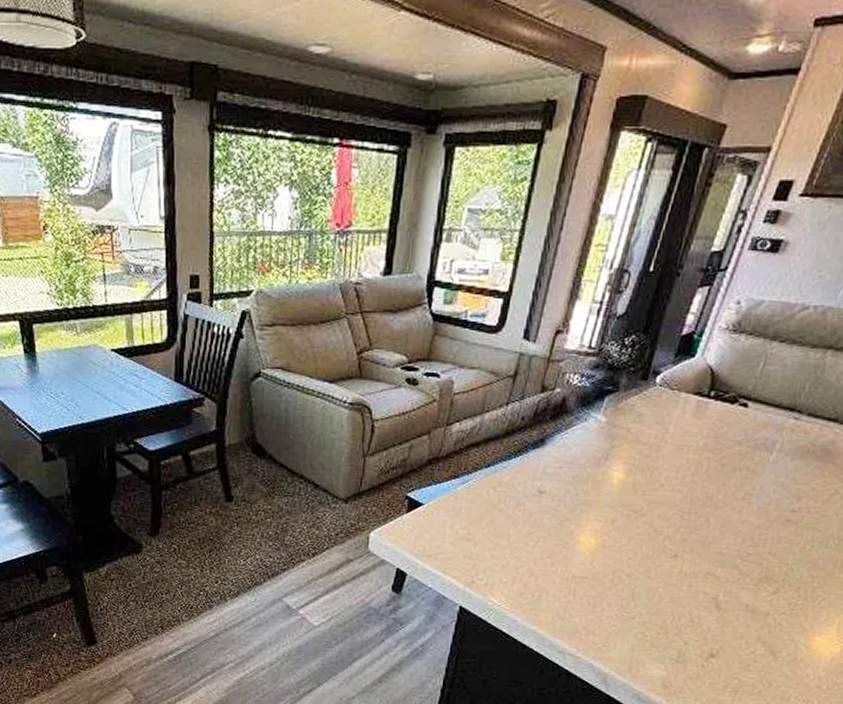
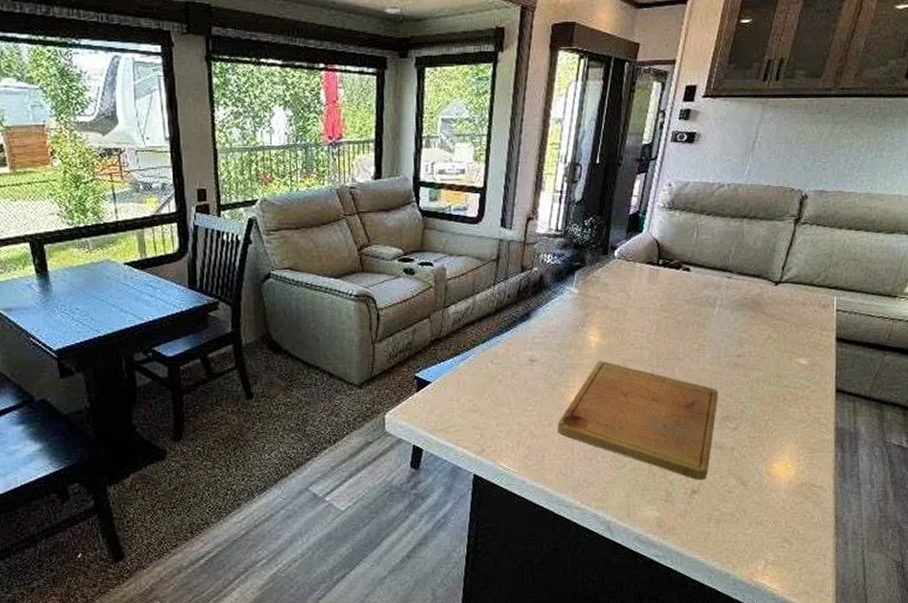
cutting board: none [560,500,761,645] -> present [557,360,718,481]

